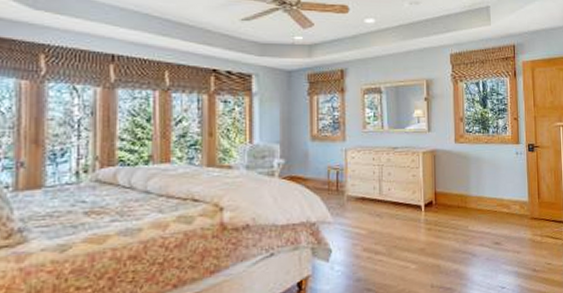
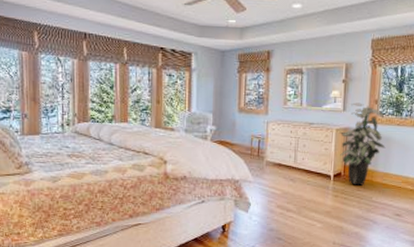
indoor plant: none [426,121,476,214] -> present [339,102,386,186]

